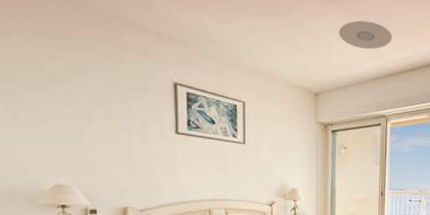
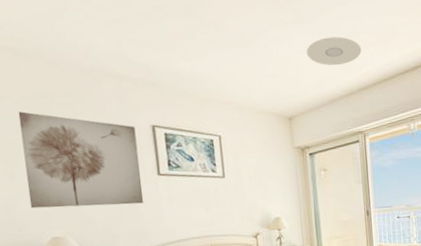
wall art: none [27,49,159,160] -> present [18,111,144,209]

